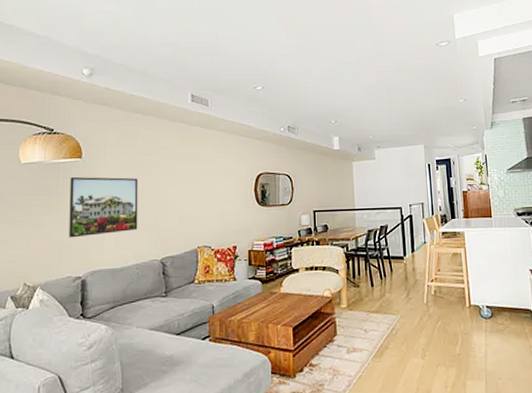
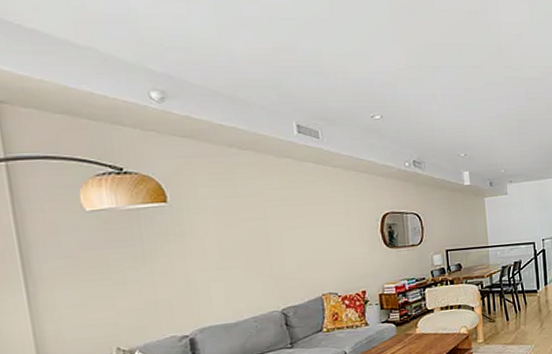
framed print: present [69,176,138,238] -> none [156,223,250,295]

